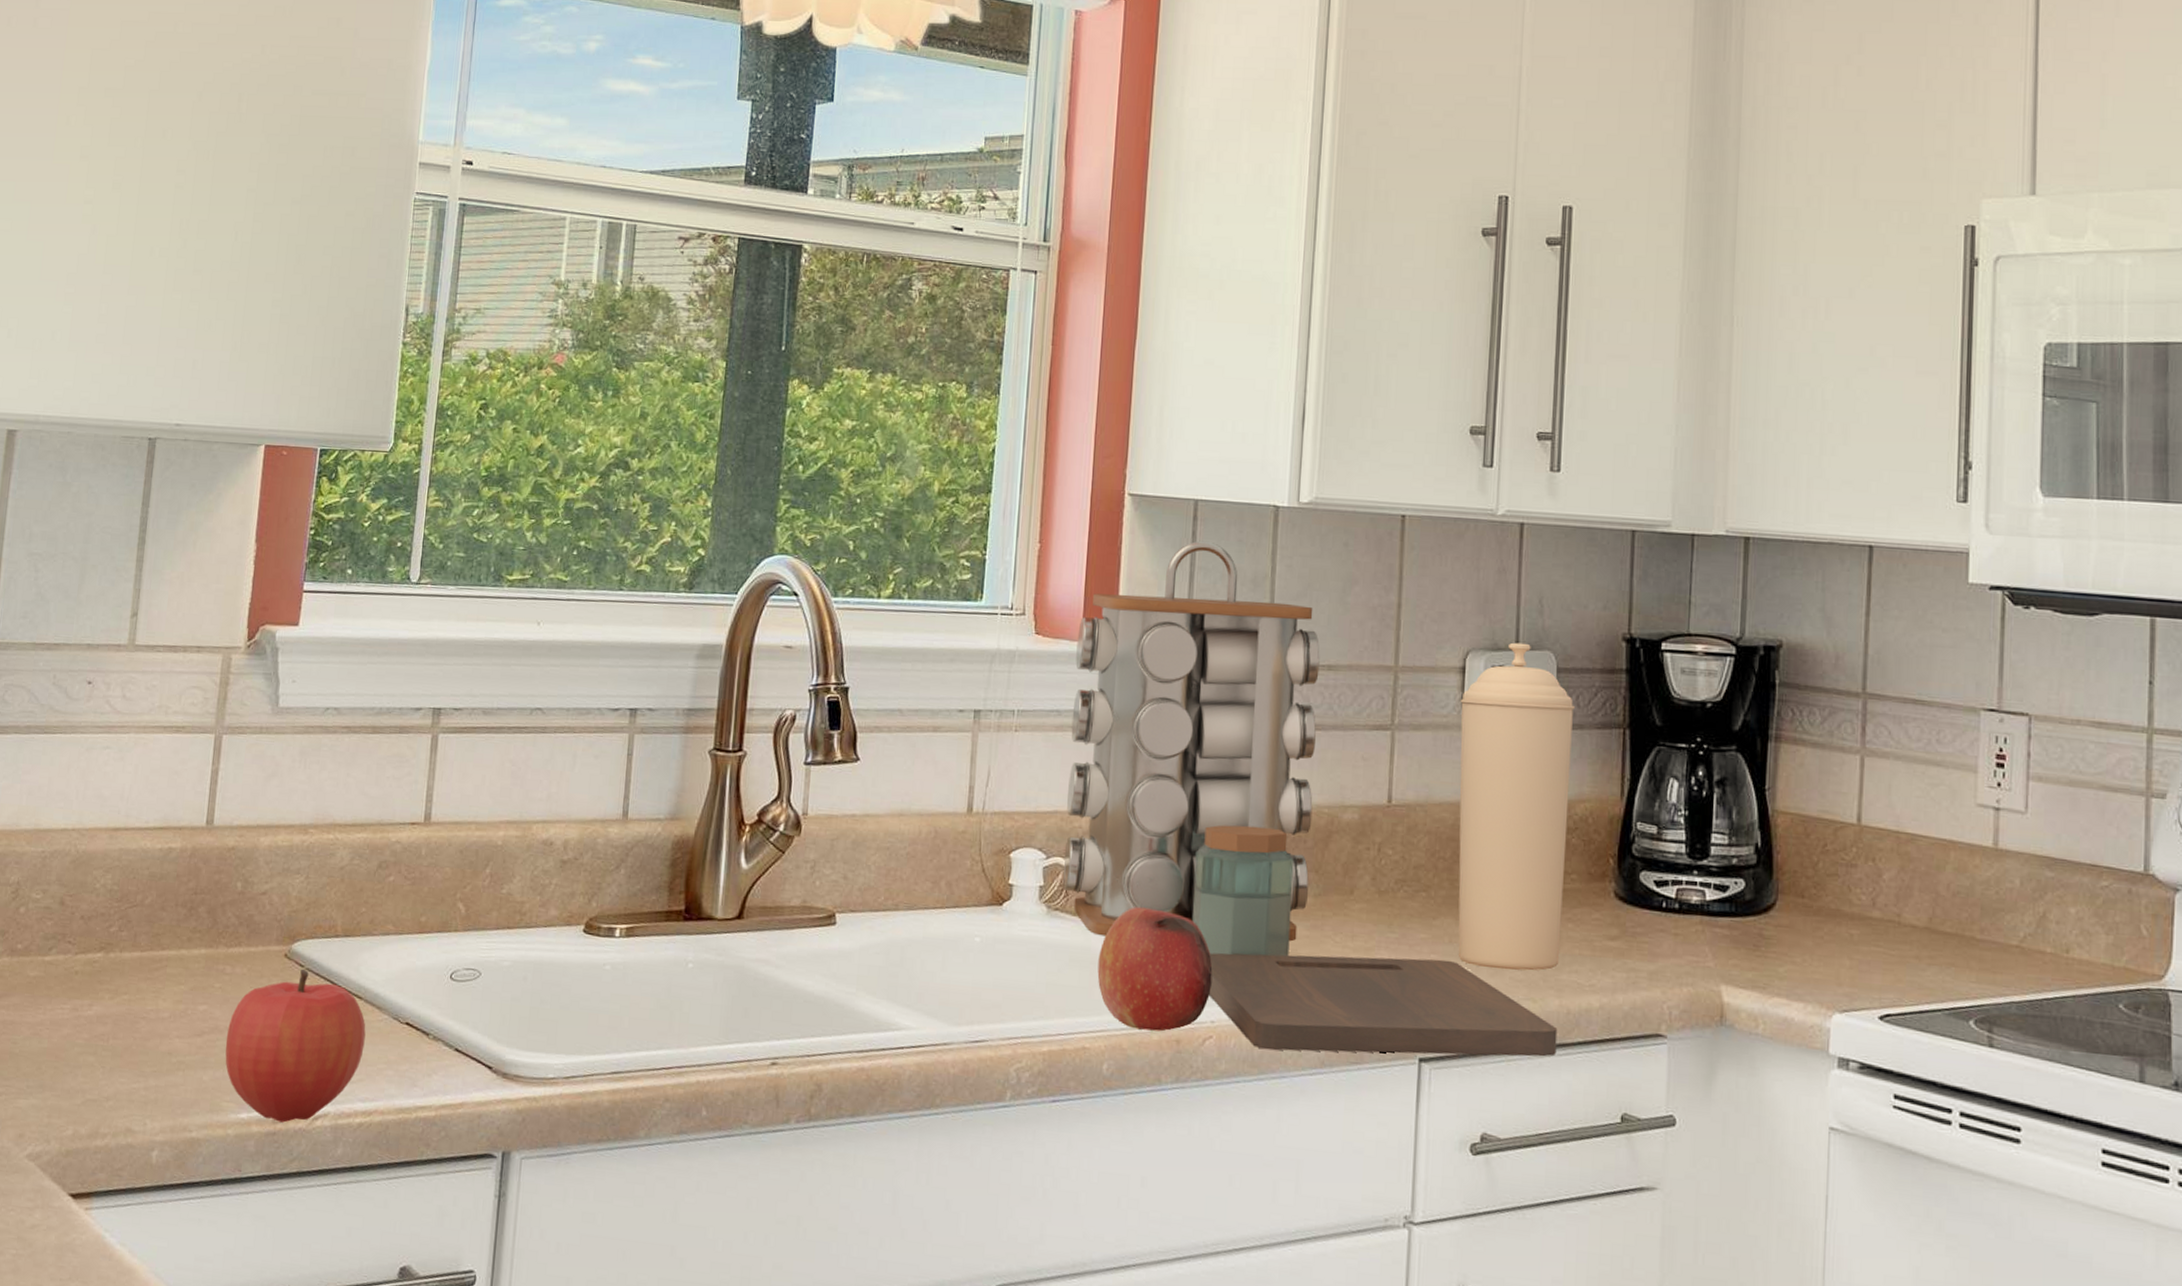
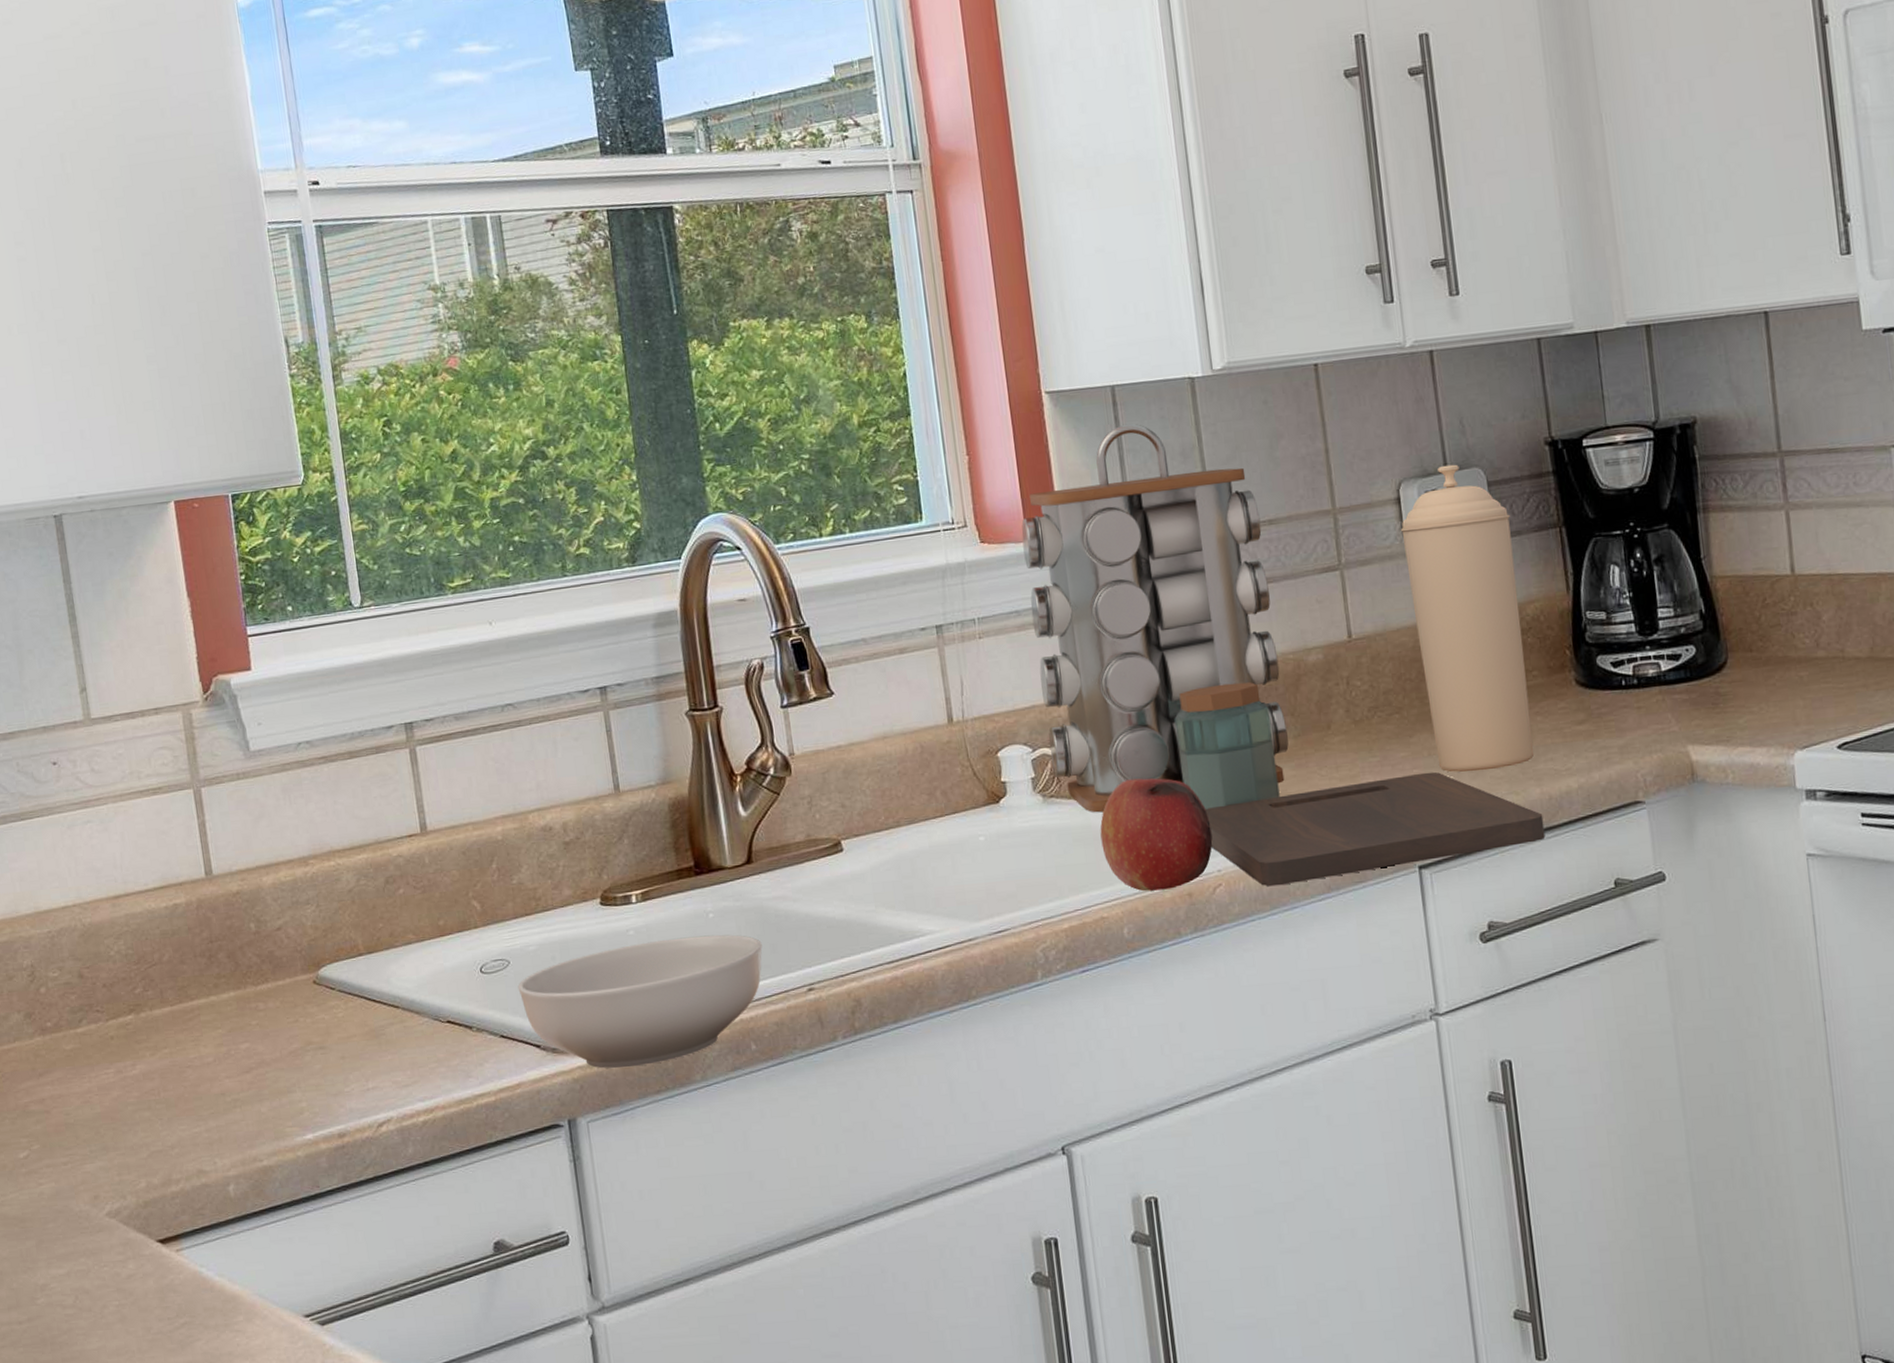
fruit: present [225,968,366,1123] -> none [274,991,412,1136]
bowl: none [483,980,735,1110] -> present [518,934,762,1069]

